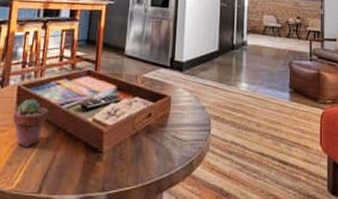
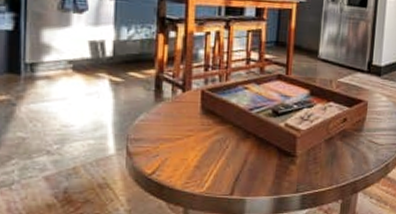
potted succulent: present [12,98,48,147] -> none [197,103,237,151]

